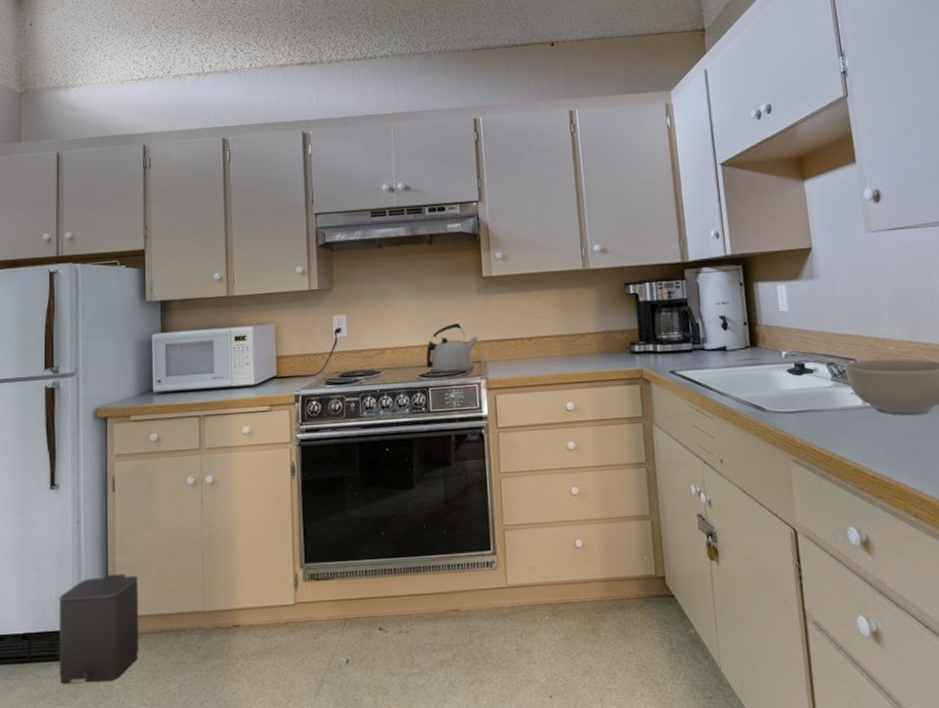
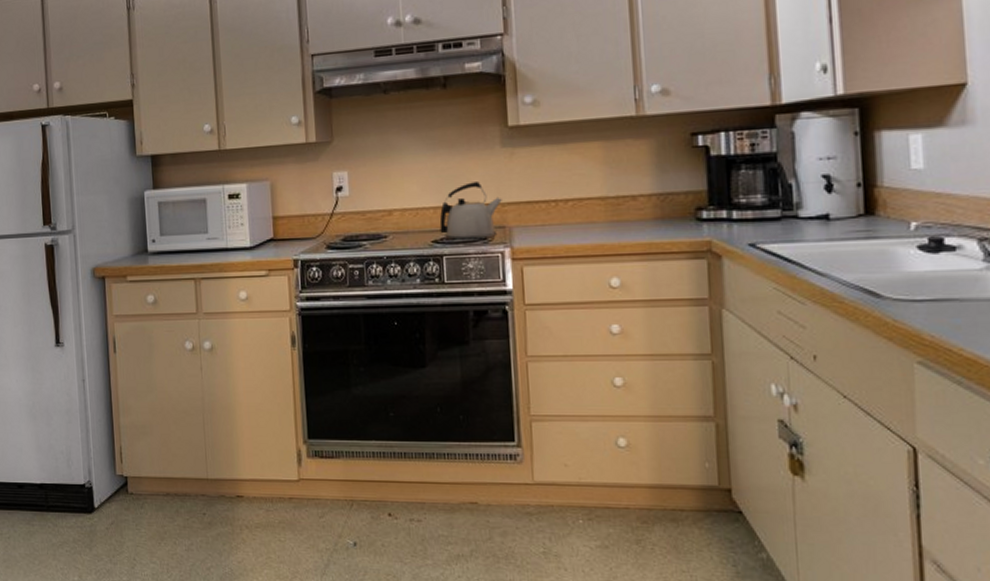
pedal bin: present [58,573,139,684] -> none [69,434,146,538]

